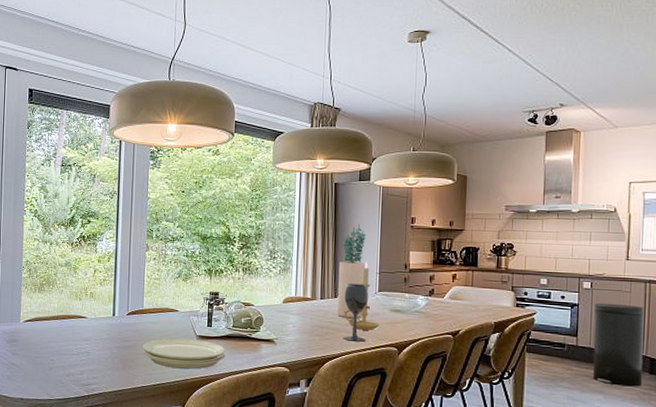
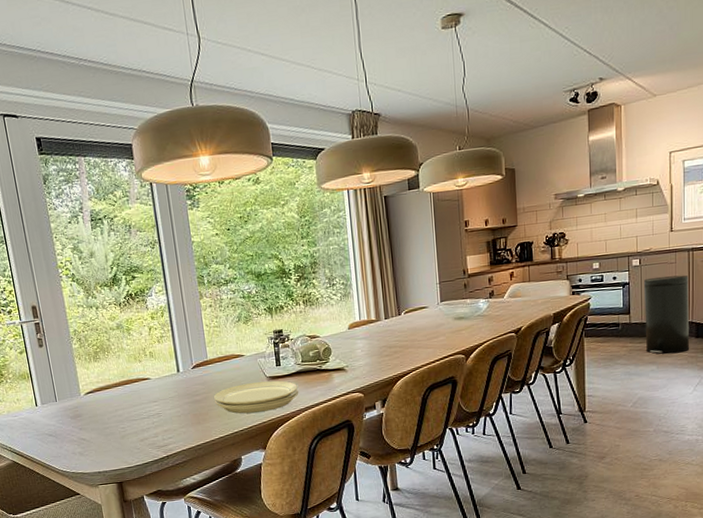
vase: present [337,224,365,319] -> none [398,235,428,334]
wine glass: present [343,283,369,342] -> none [407,296,434,356]
candle holder: present [344,262,380,331] -> none [409,273,446,343]

